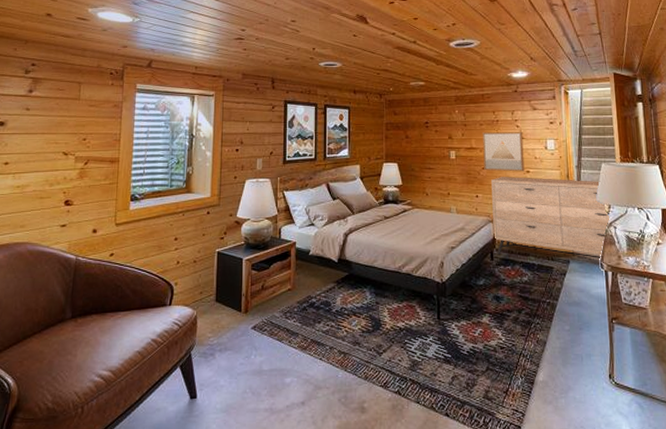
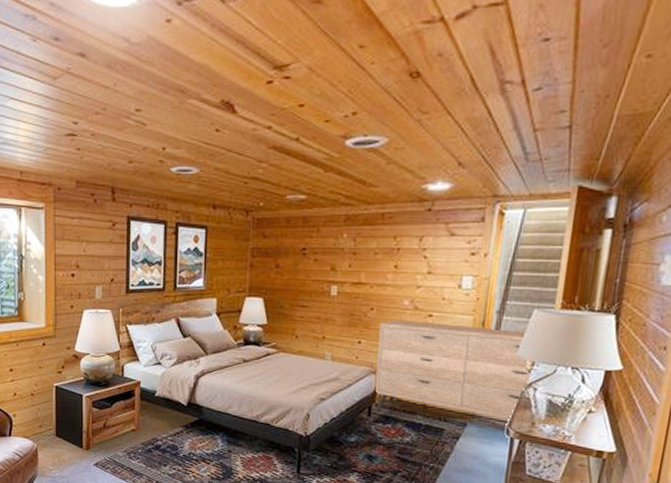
wall art: present [483,131,525,172] -> none [372,263,431,316]

